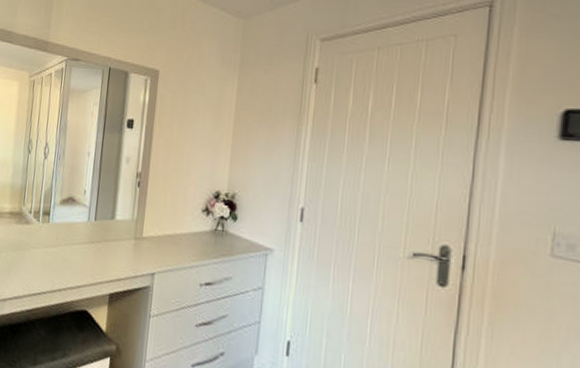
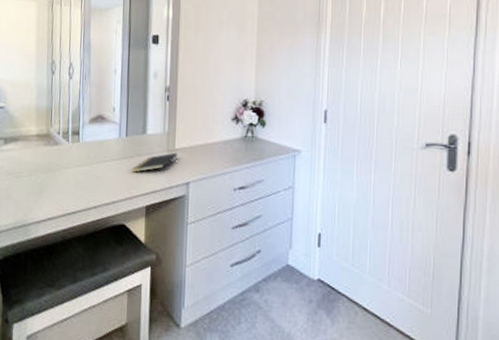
notepad: none [98,241,145,258] -> present [132,152,178,173]

